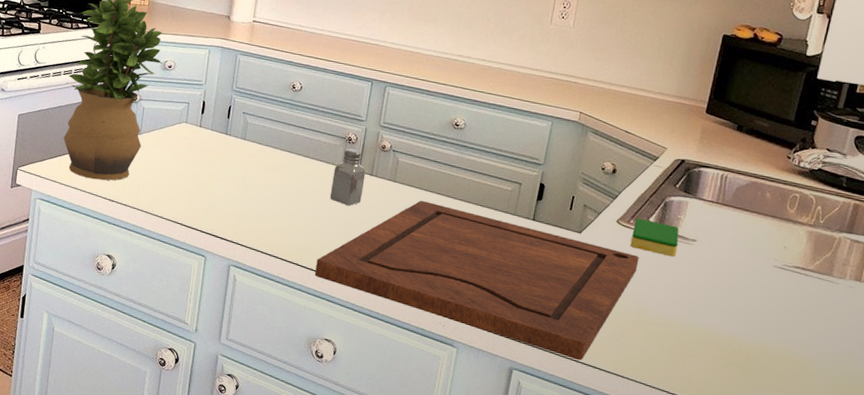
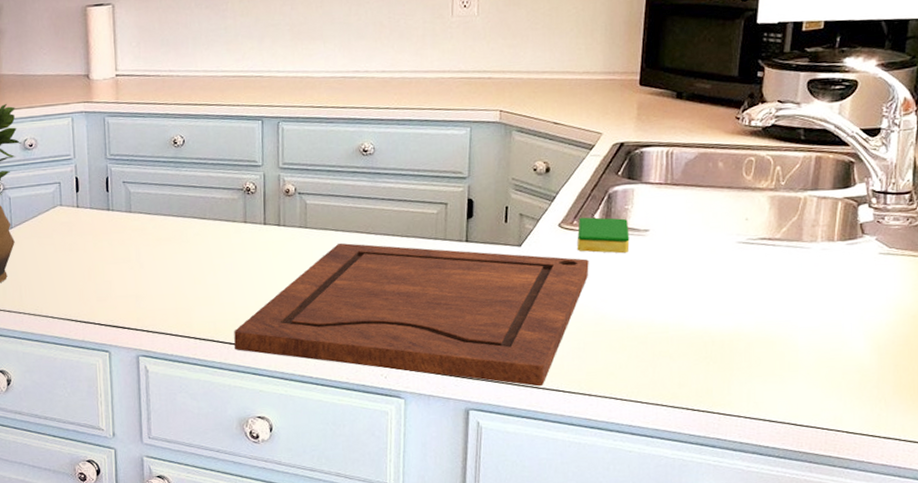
saltshaker: present [329,148,366,205] -> none [236,199,273,264]

